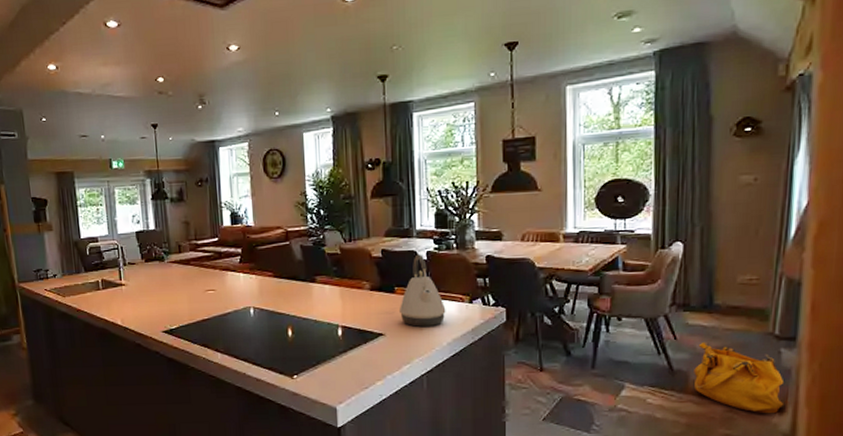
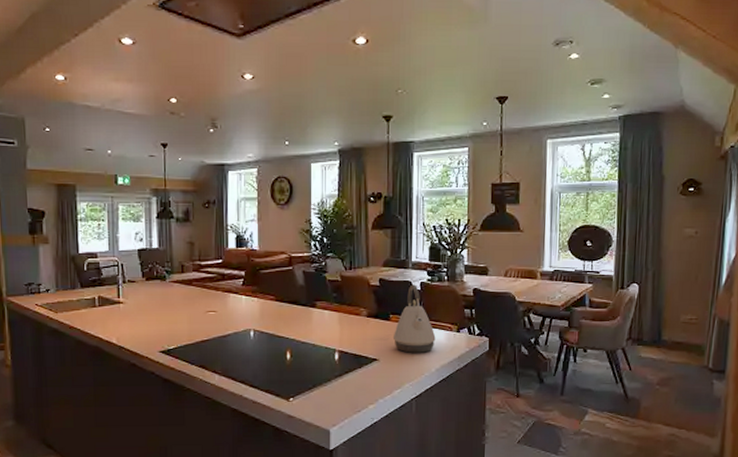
handbag: present [694,341,785,414] -> none [644,372,716,438]

